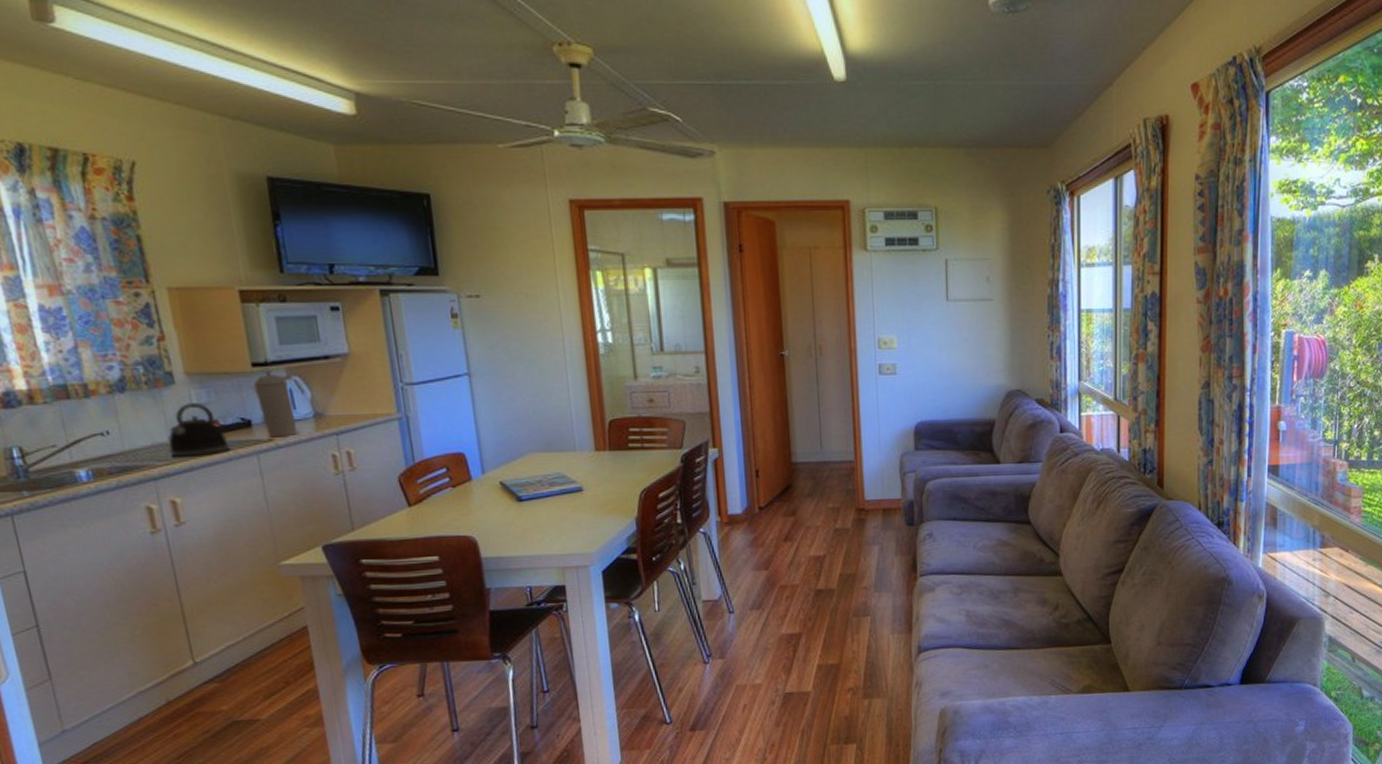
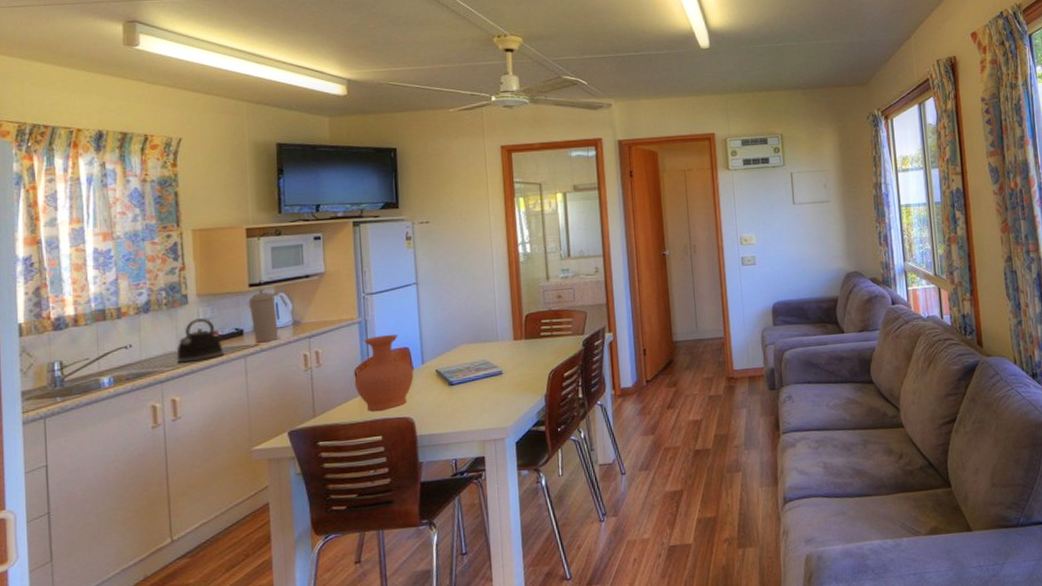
vase: none [398,435,473,527] -> present [354,334,414,411]

